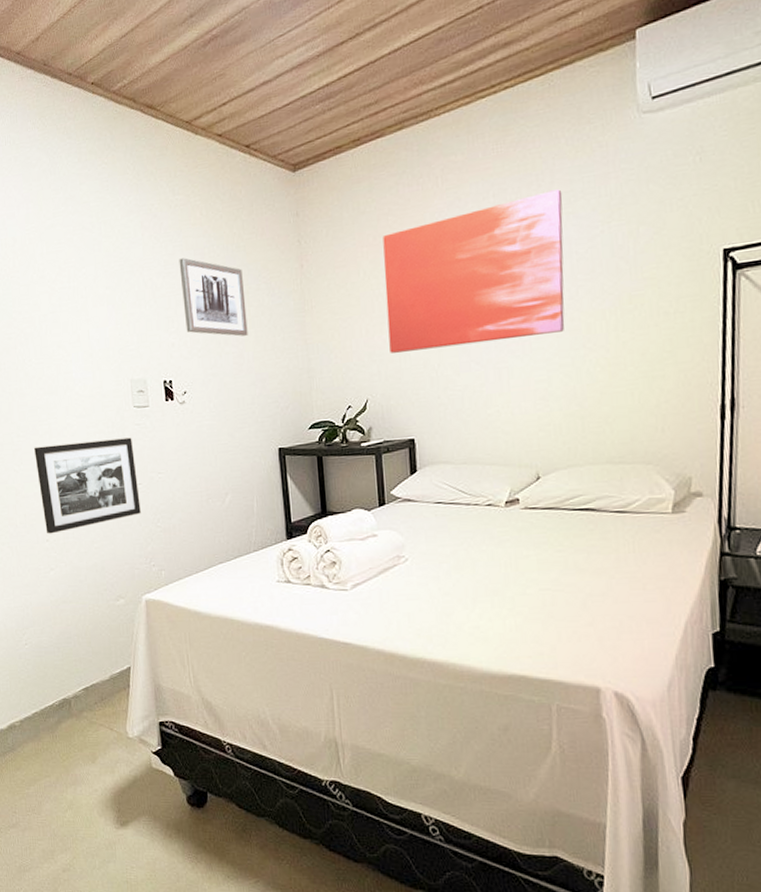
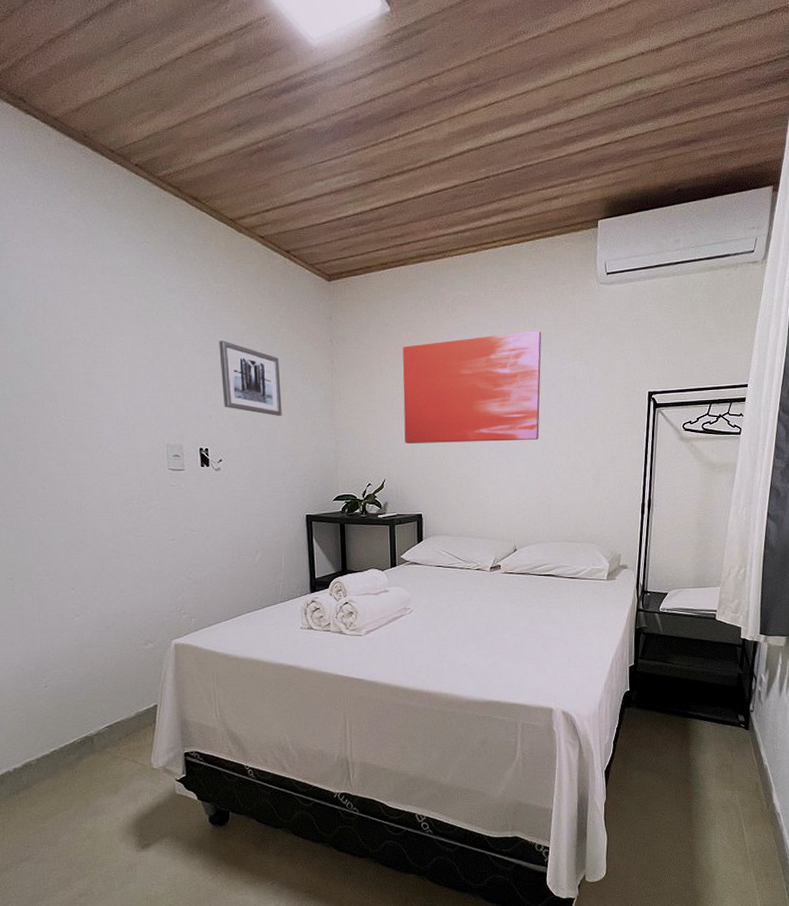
picture frame: present [34,437,141,534] -> none [61,497,173,583]

